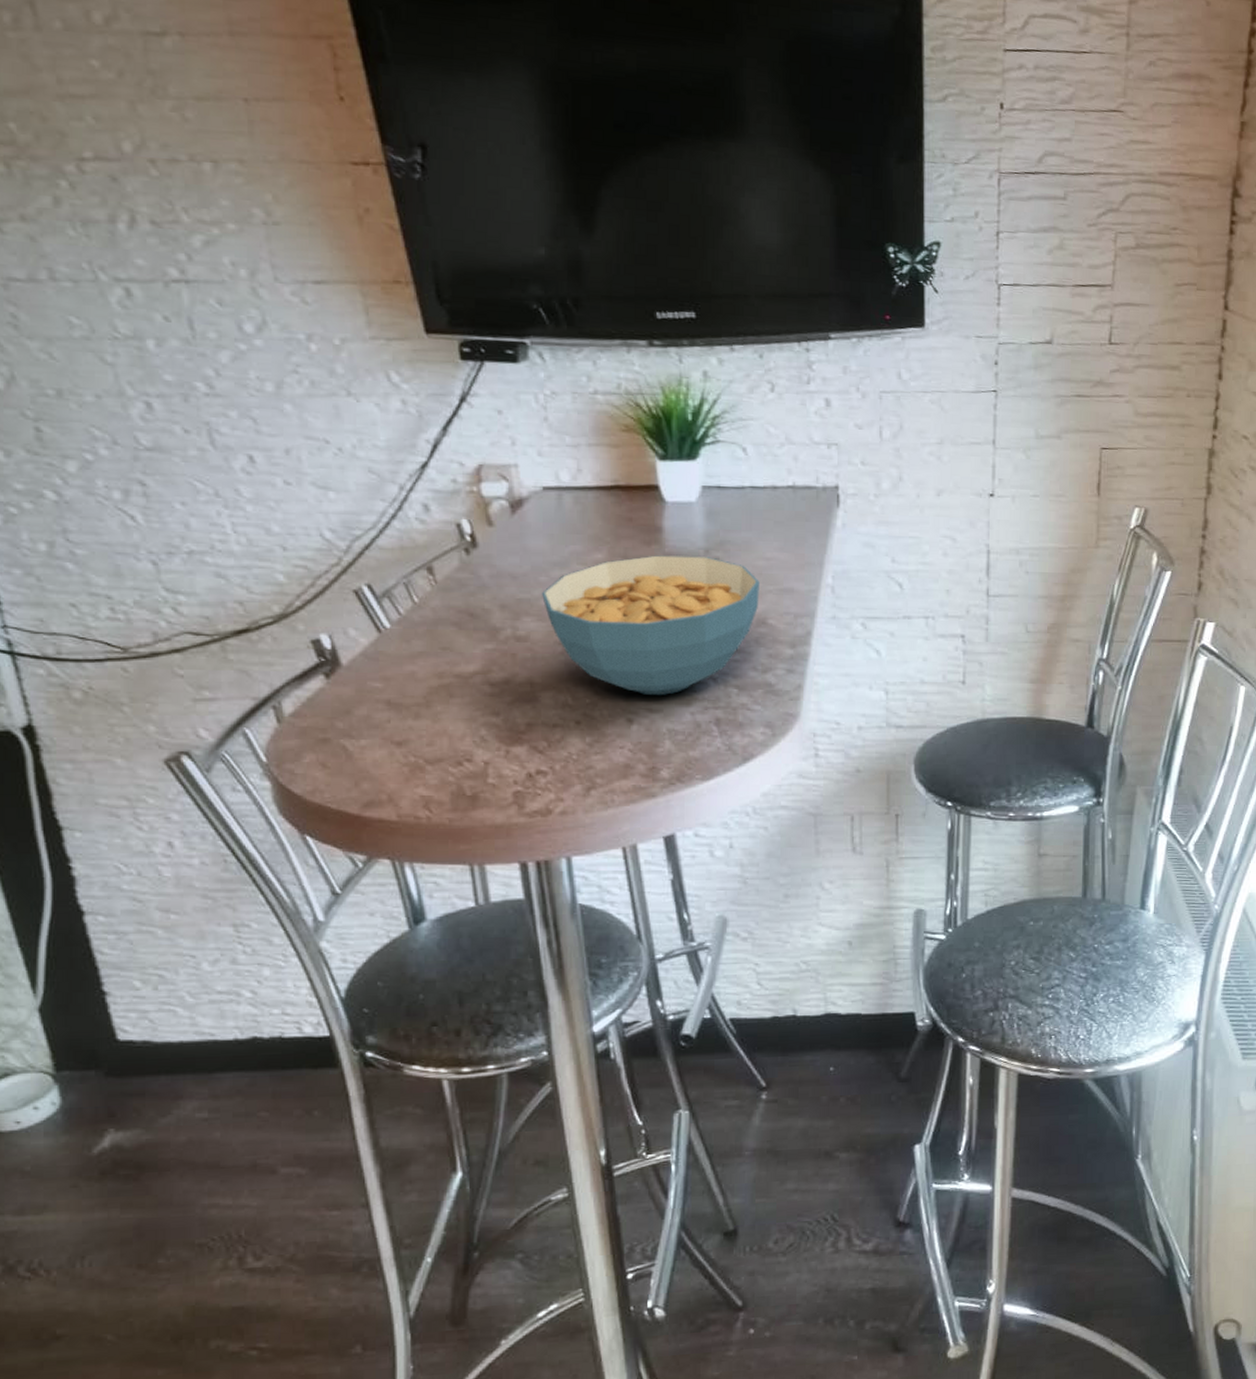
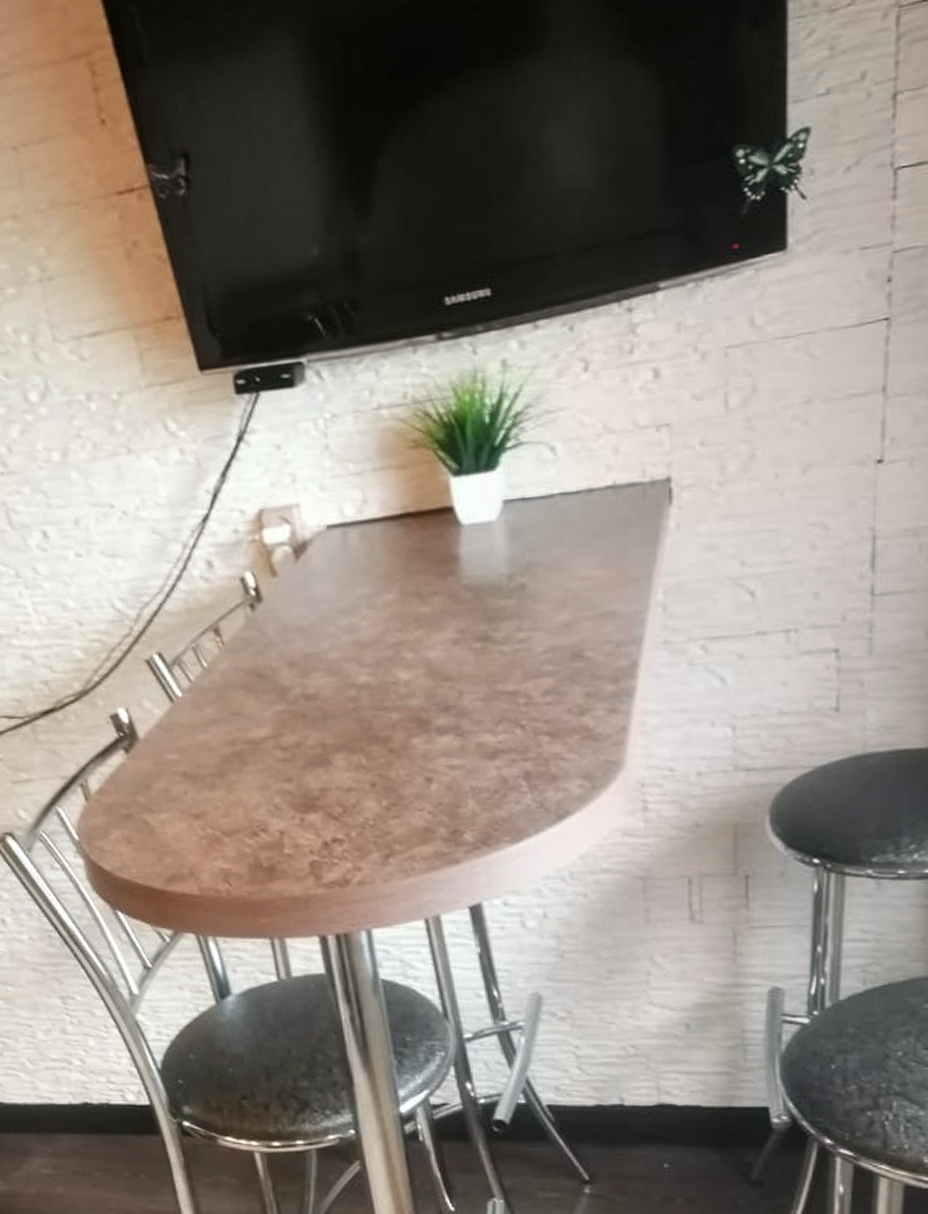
cereal bowl: present [542,555,760,695] -> none [330,584,574,750]

